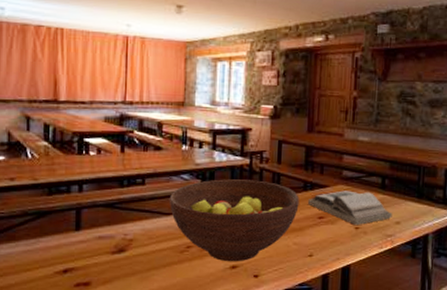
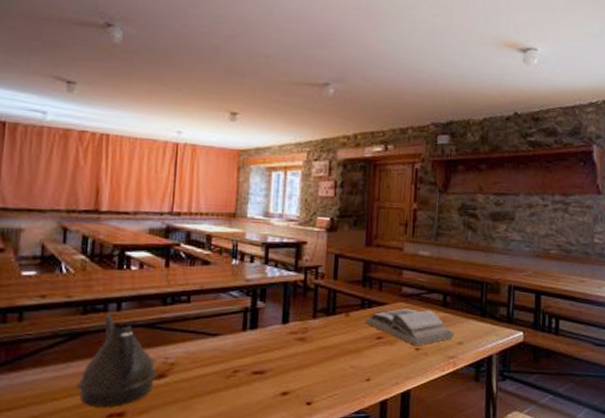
teapot: none [46,196,117,277] -> present [76,315,157,407]
fruit bowl: present [170,179,299,262] -> none [216,296,357,388]

